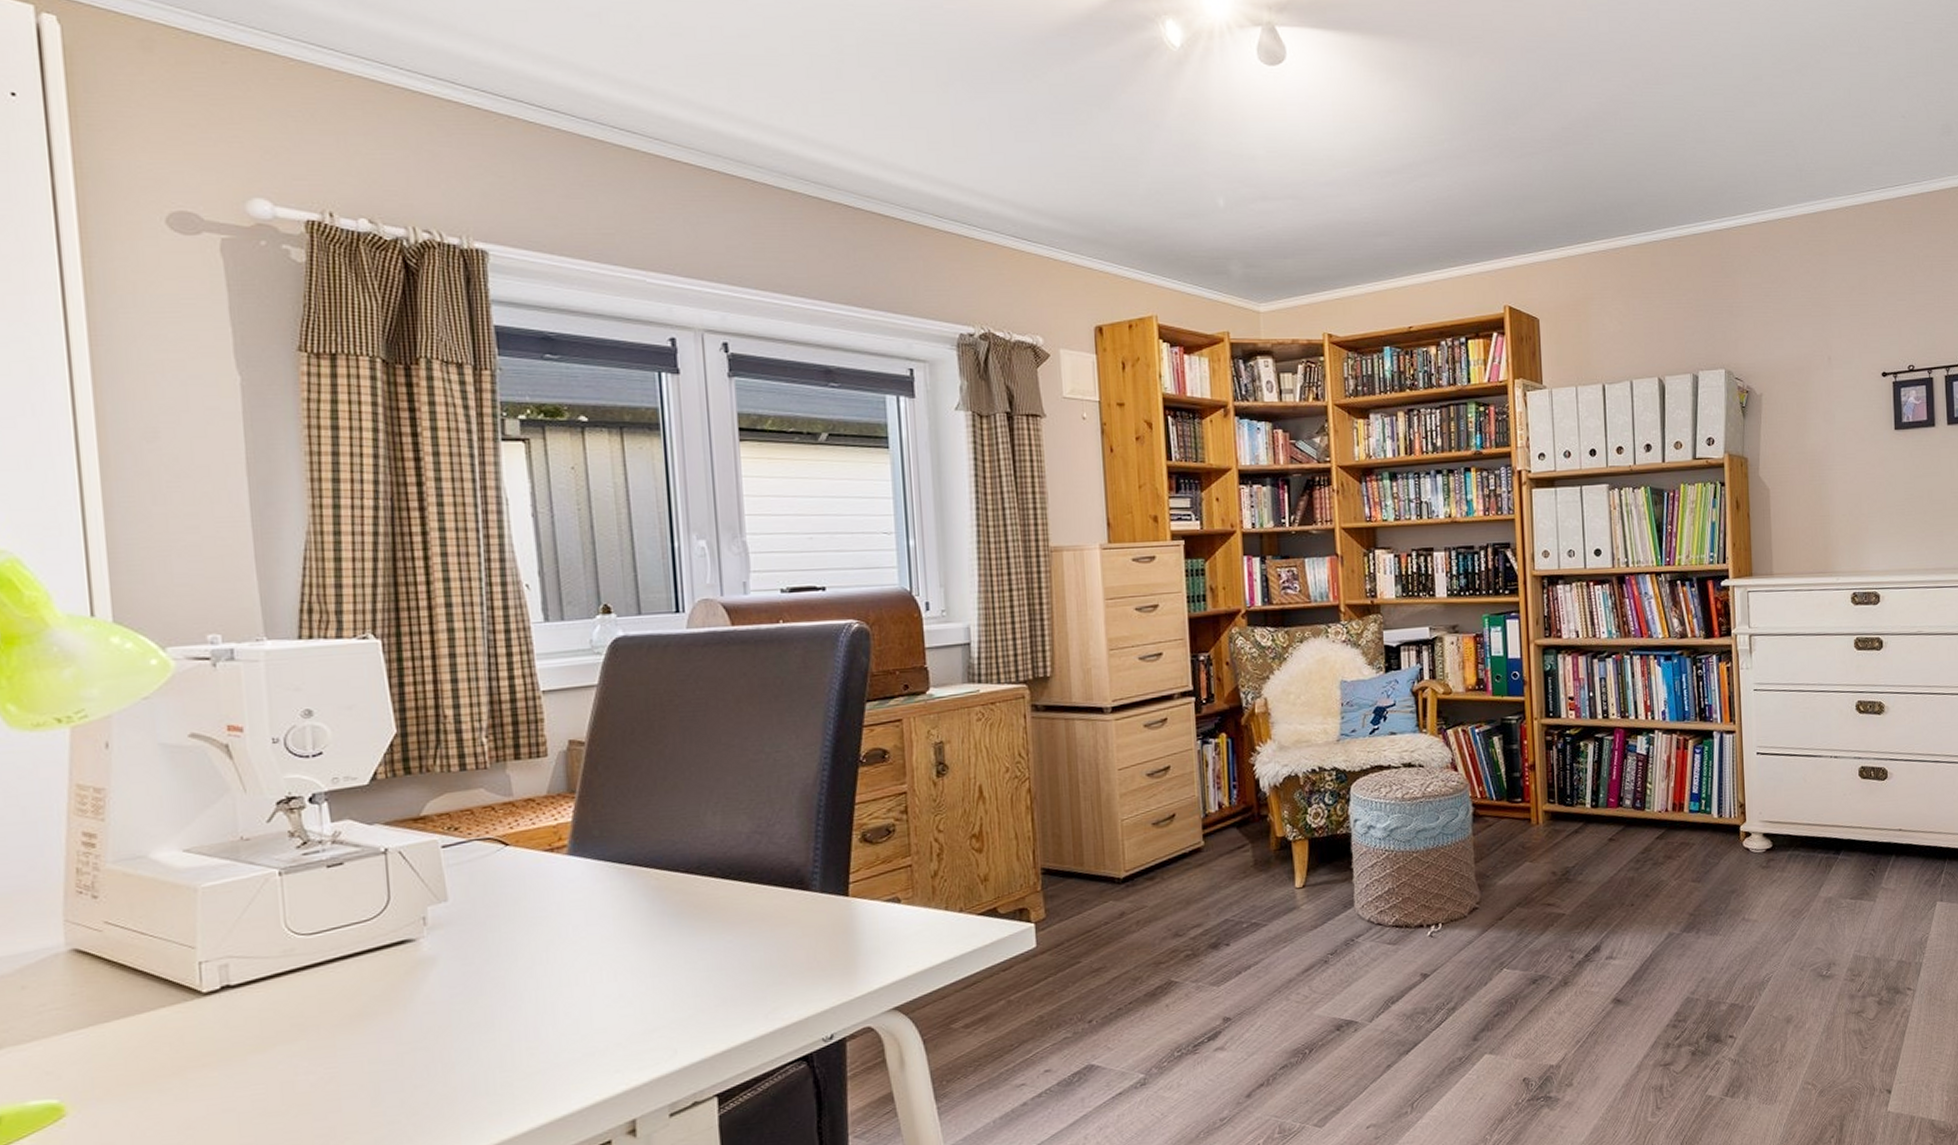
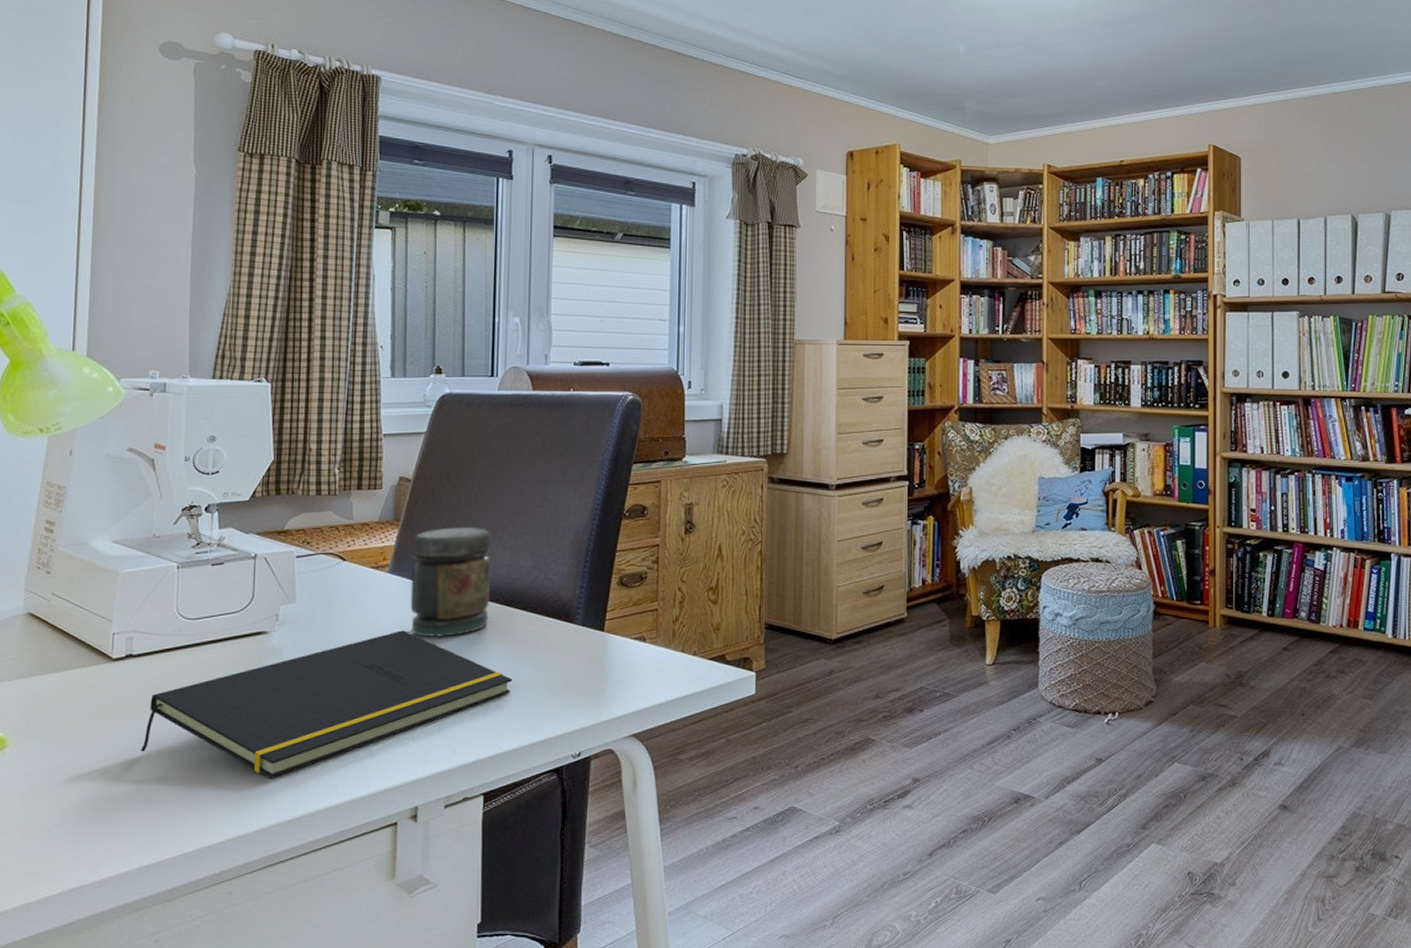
notepad: none [256,920,741,1110] -> present [140,630,513,778]
jar: none [596,791,703,925] -> present [410,526,491,637]

